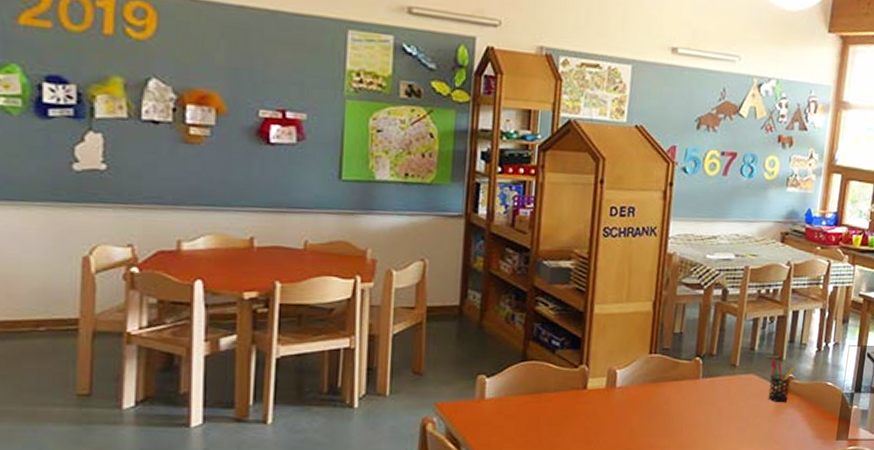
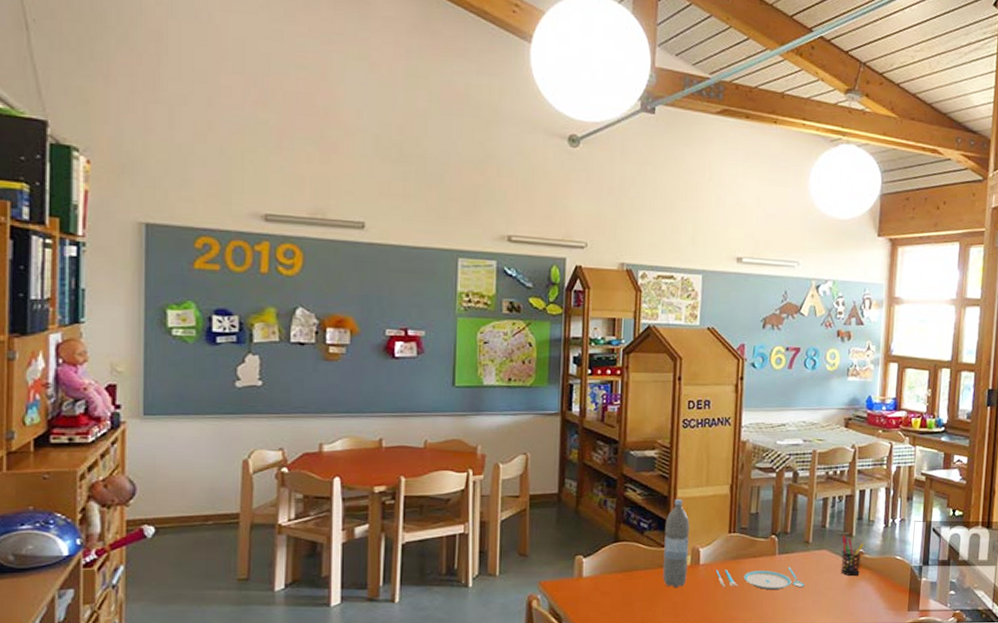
water bottle: none [574,314,607,413] -> present [662,498,690,588]
plate: none [632,392,729,415] -> present [715,567,805,589]

